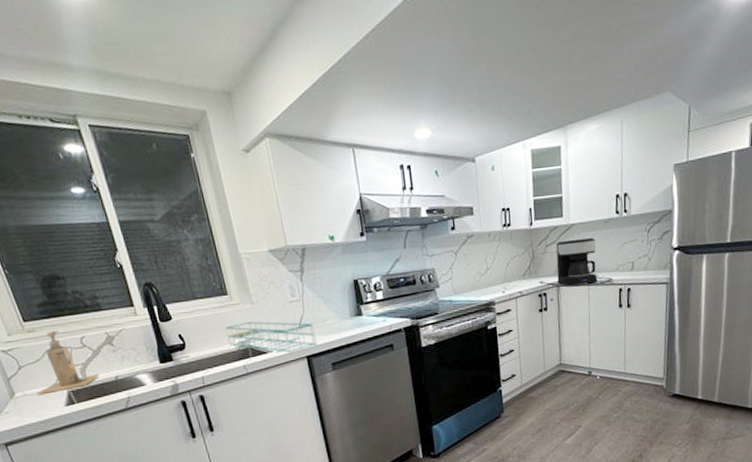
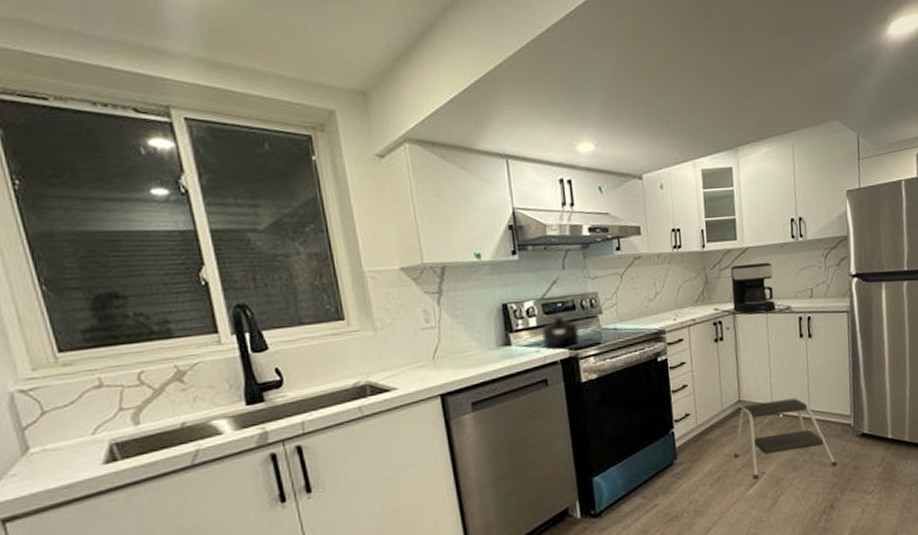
soap dispenser: present [36,330,100,395] -> none [63,363,160,451]
dish rack: present [224,321,318,354] -> none [337,352,455,392]
saucepan: none [387,290,420,319] -> present [541,316,580,350]
step stool: none [553,362,648,431] -> present [733,398,837,479]

